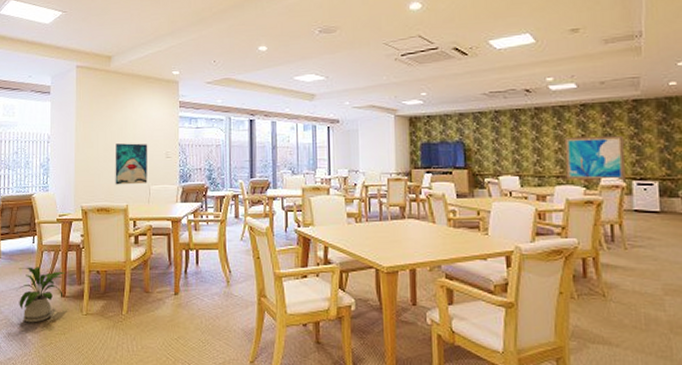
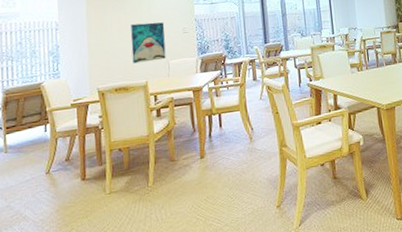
house plant: present [16,267,65,323] -> none [28,155,84,214]

